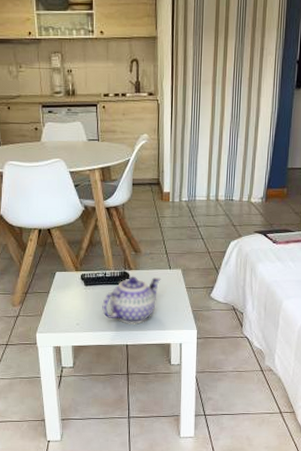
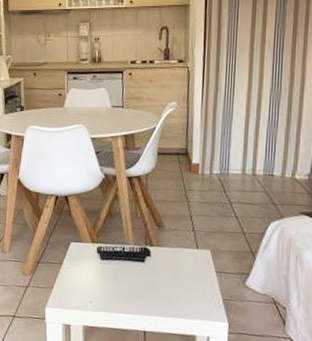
teapot: present [102,276,161,326] -> none [118,253,187,310]

